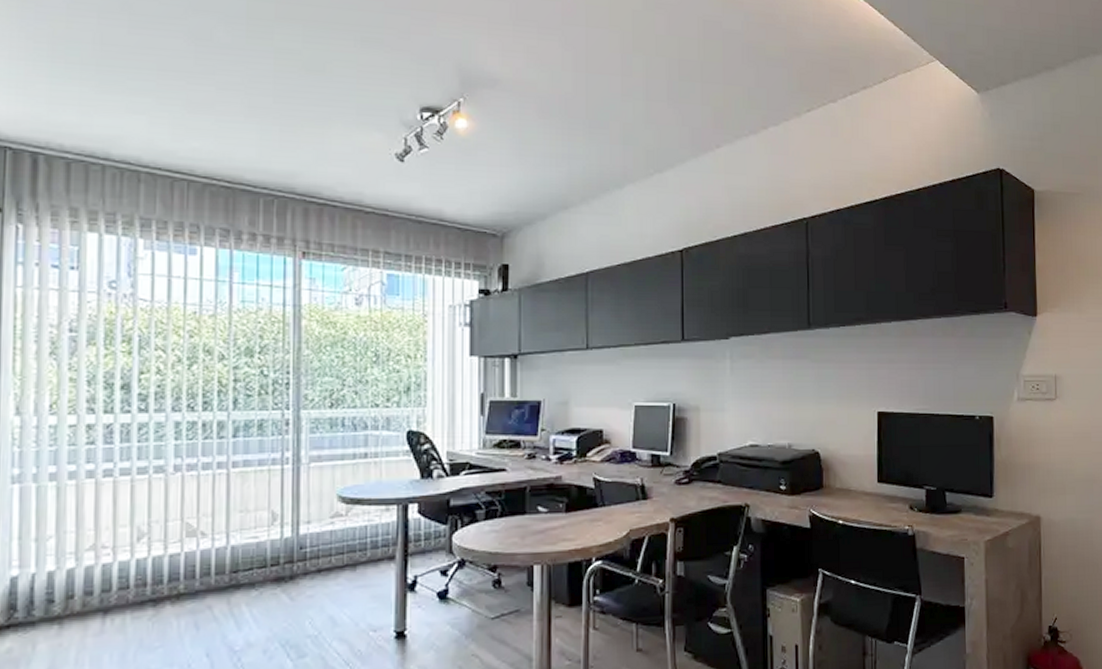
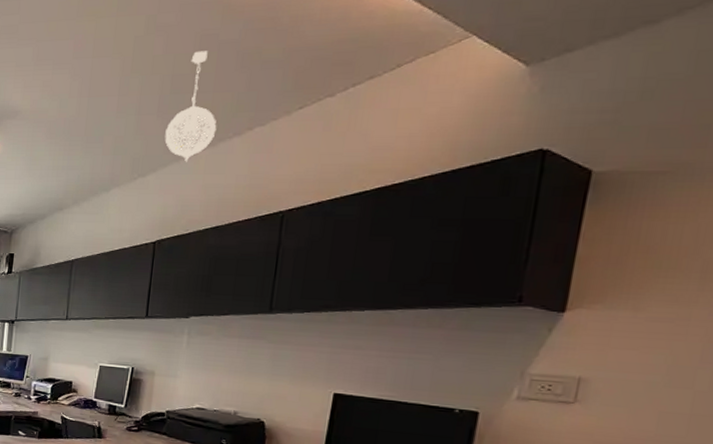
pendant light: none [679,37,732,159] -> present [164,51,217,162]

